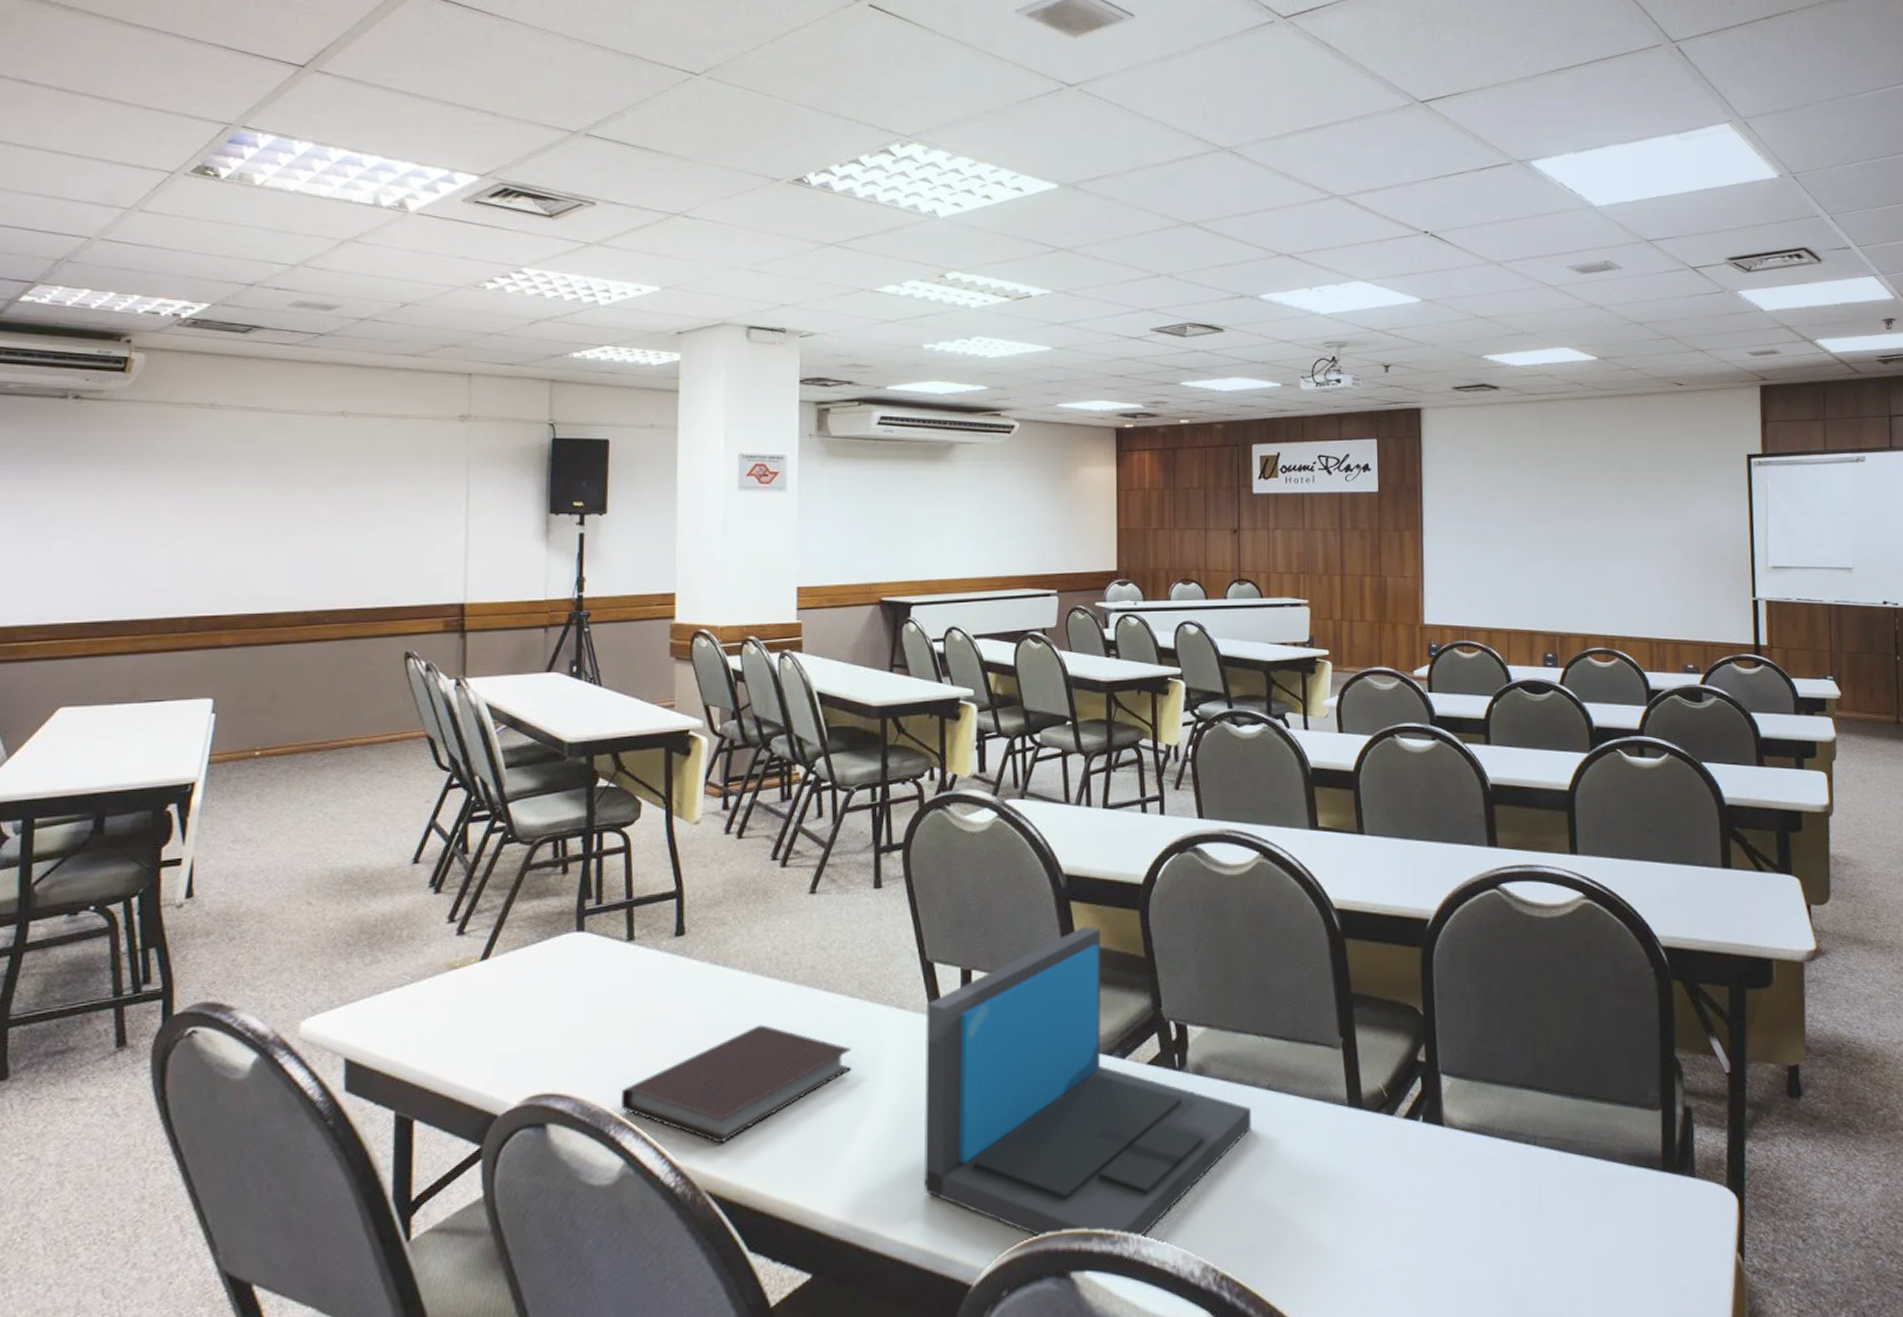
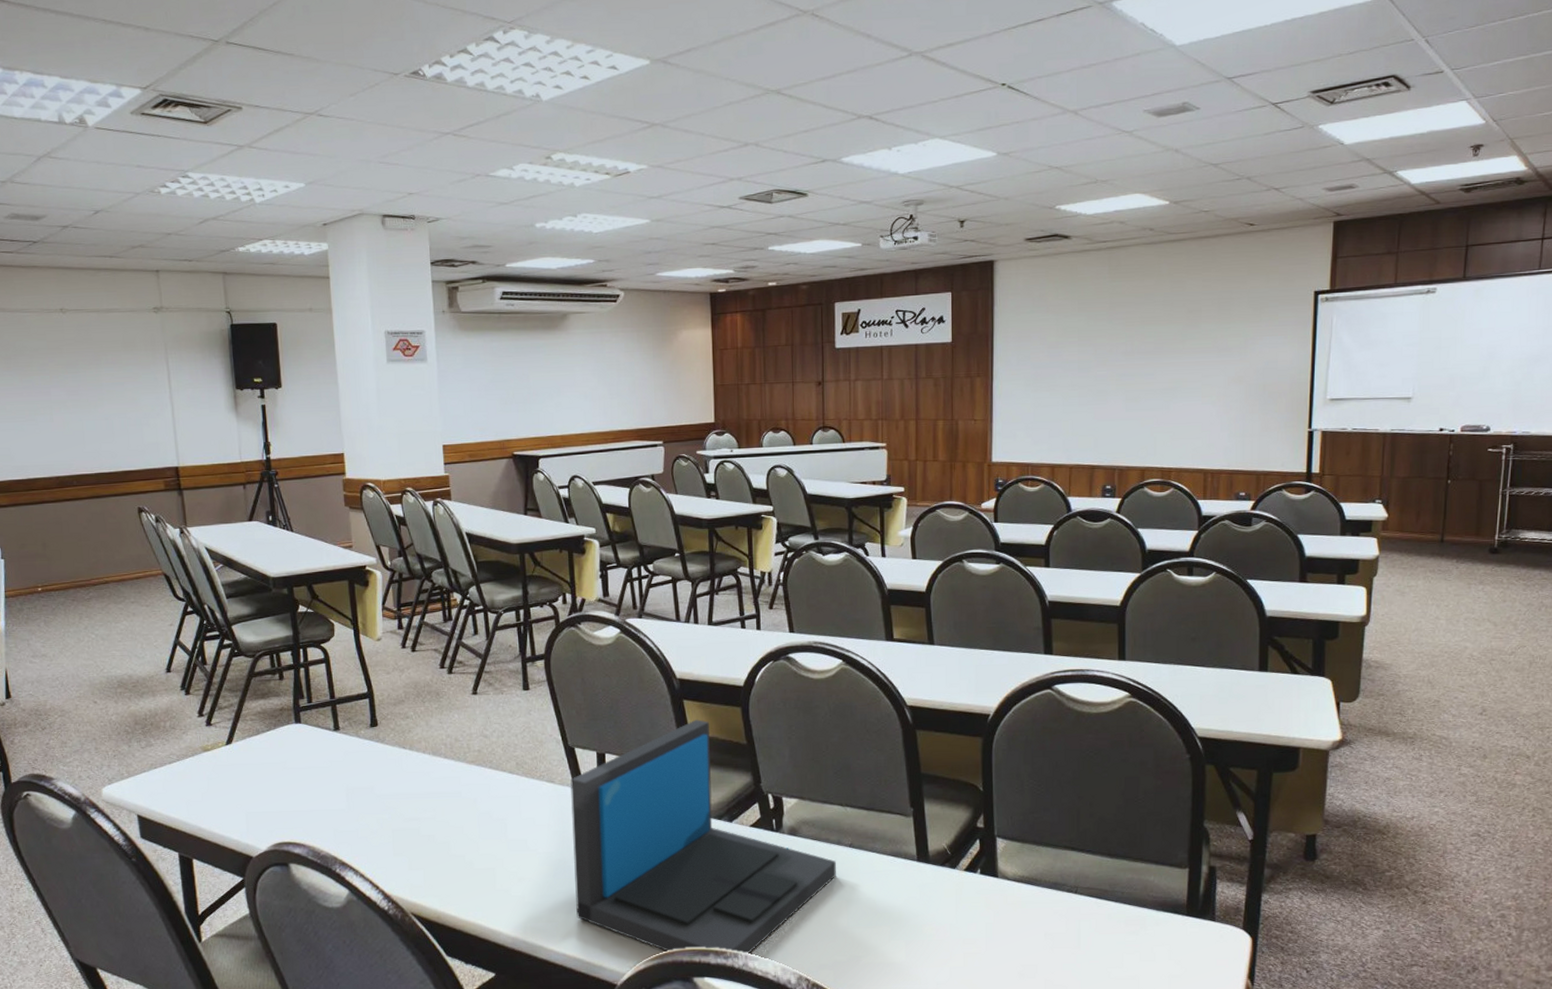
notebook: present [620,1024,852,1144] -> none [341,793,515,880]

